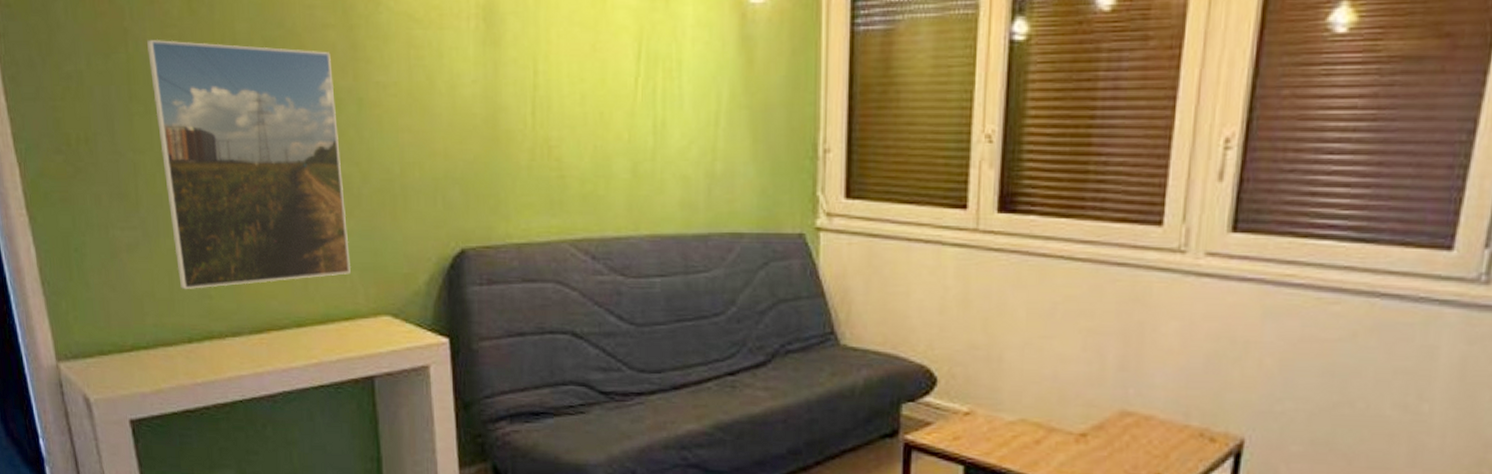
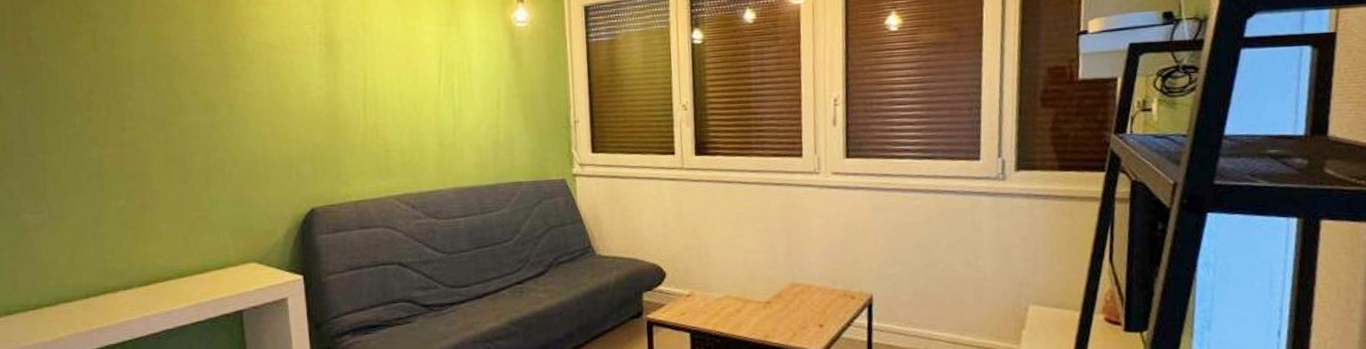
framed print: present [147,40,352,289] -> none [58,69,224,256]

